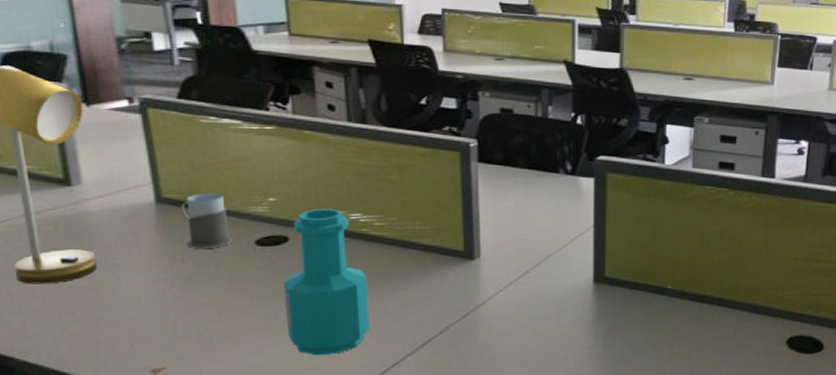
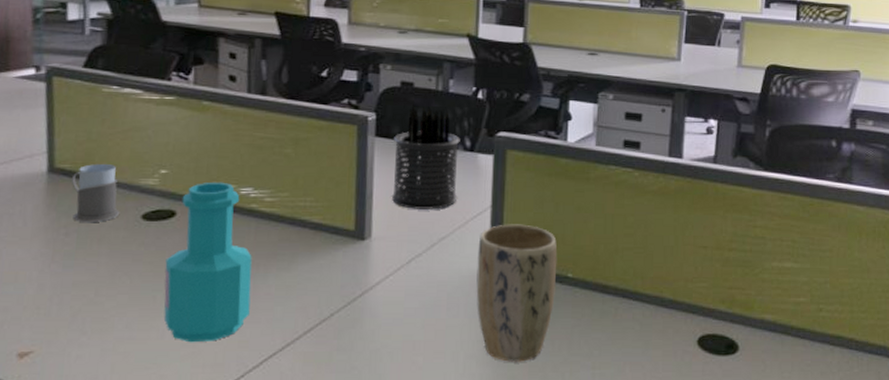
pen holder: none [497,131,561,230] -> present [391,105,460,210]
plant pot: none [582,242,658,365] -> present [476,224,558,363]

